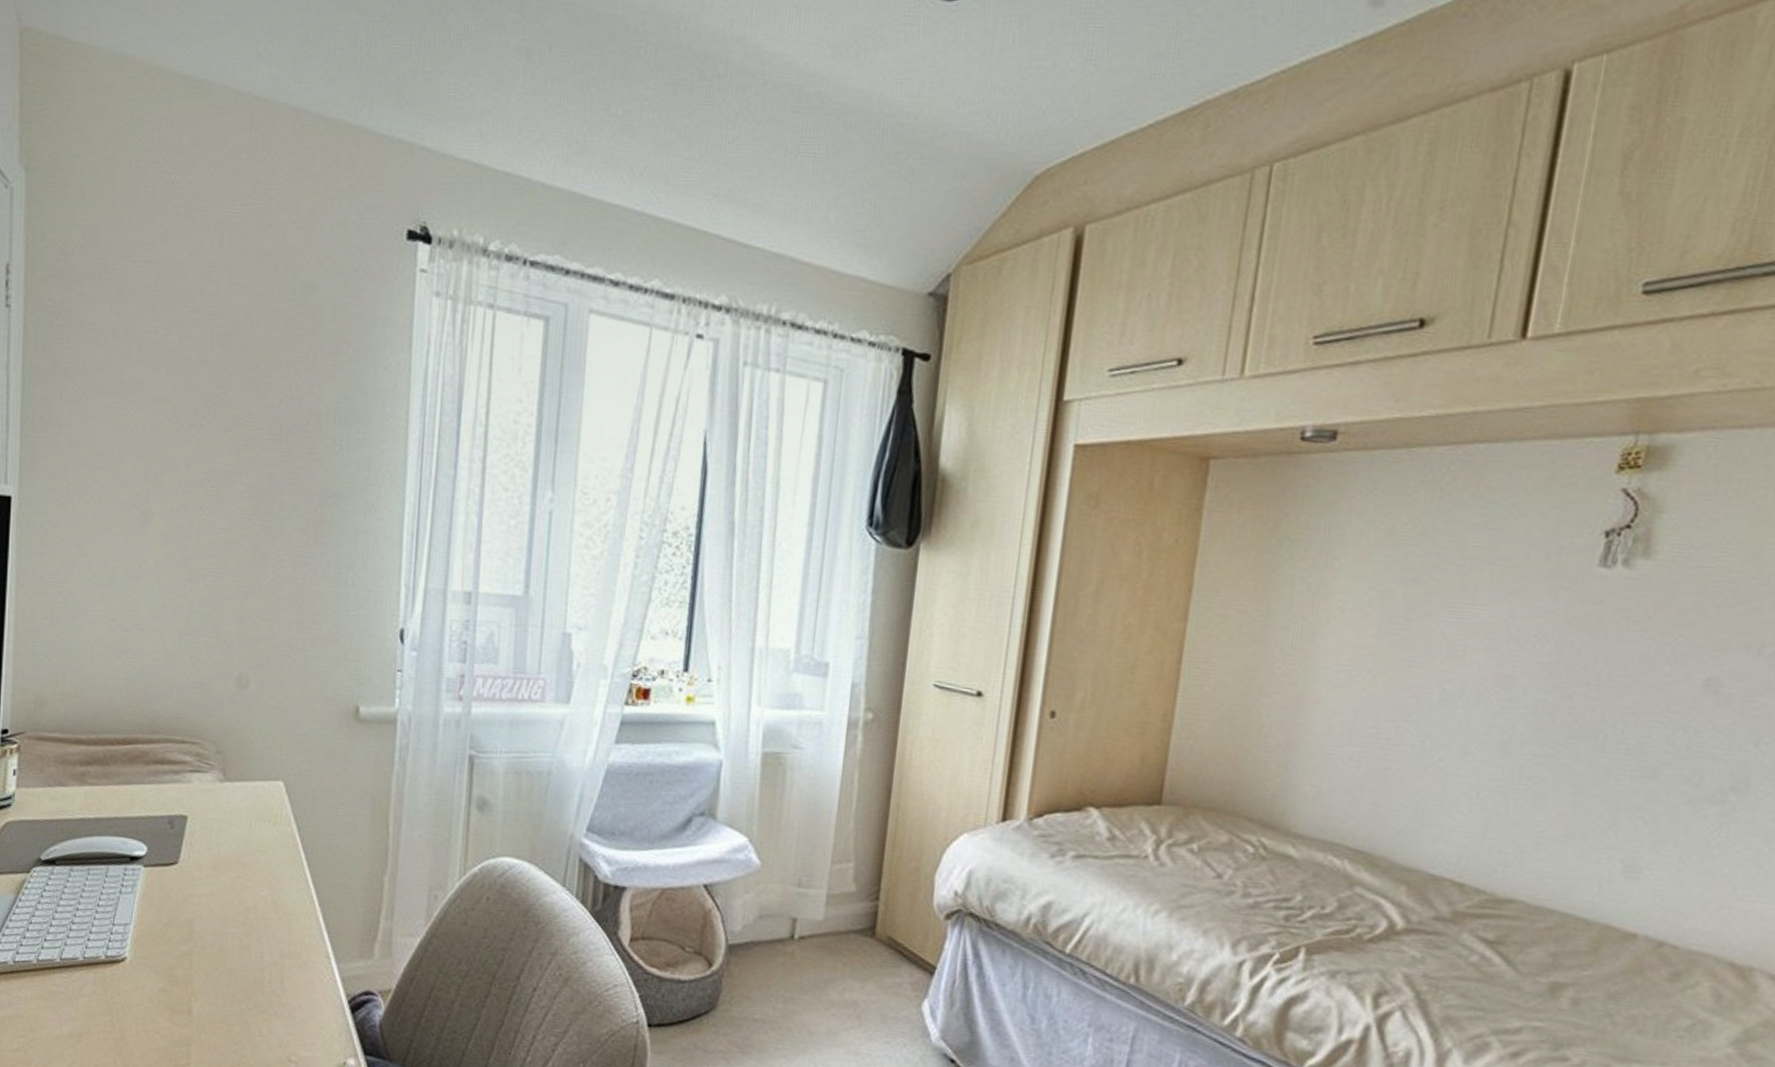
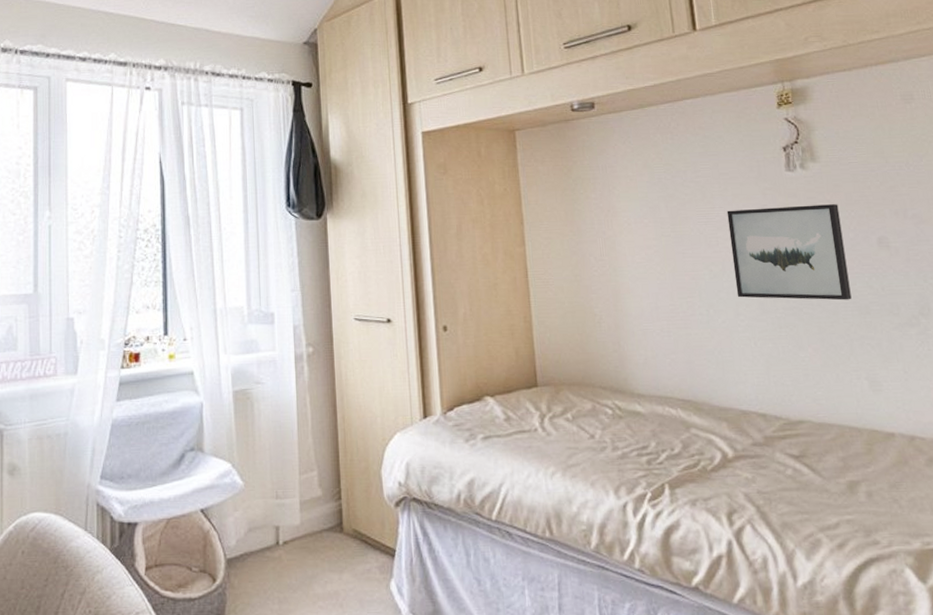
wall art: none [1471,611,1663,757] -> present [727,204,852,300]

